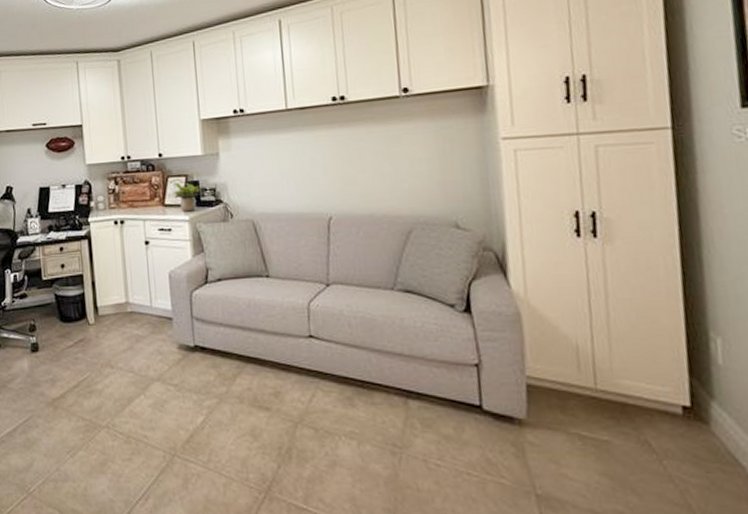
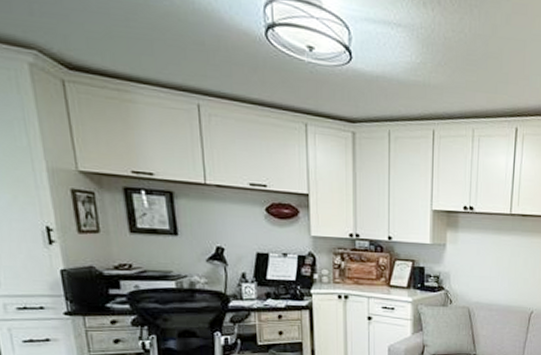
potted plant: present [173,182,201,212] -> none [399,266,426,294]

